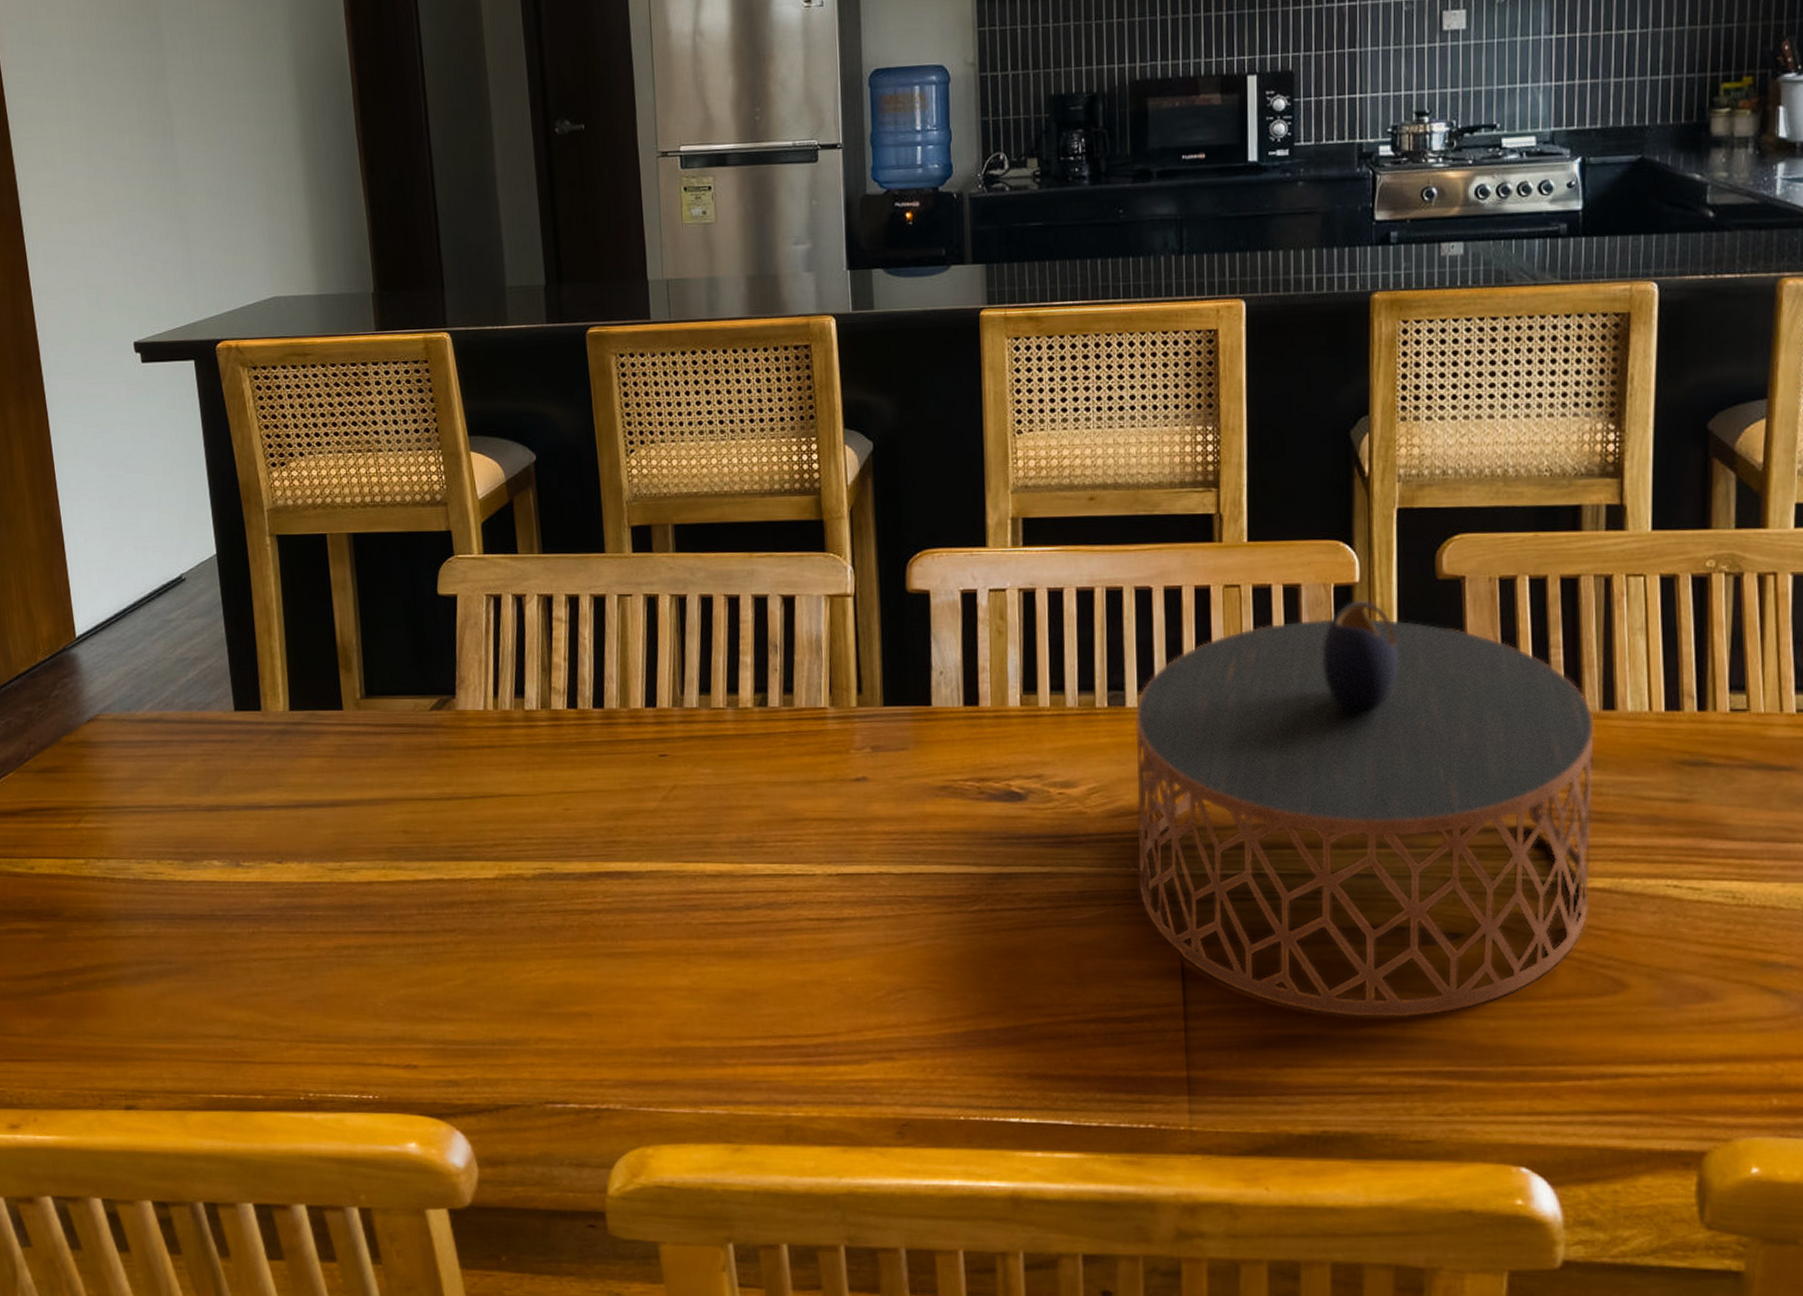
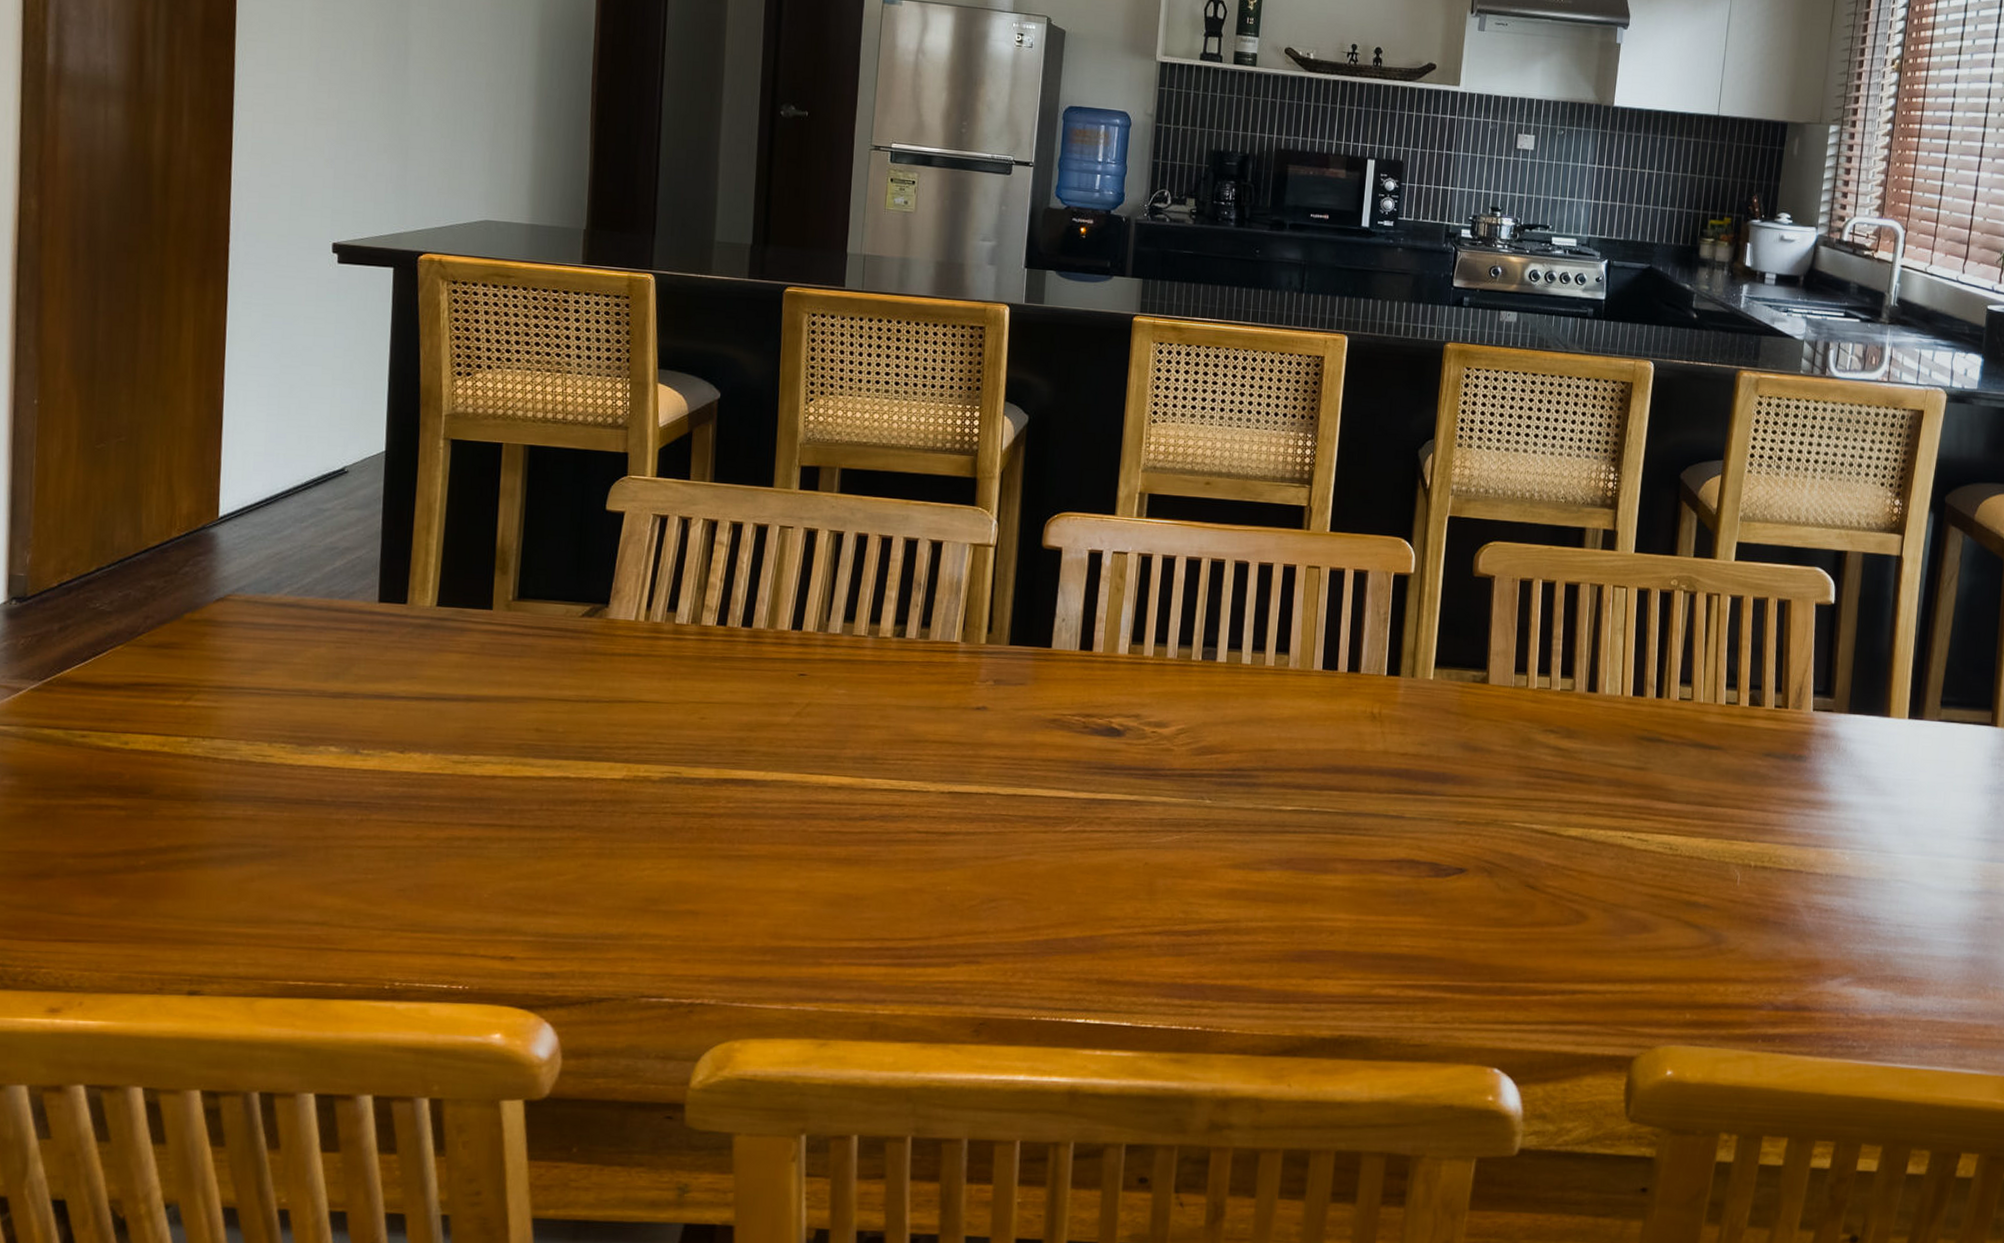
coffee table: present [1135,601,1594,1018] -> none [1210,588,1581,939]

